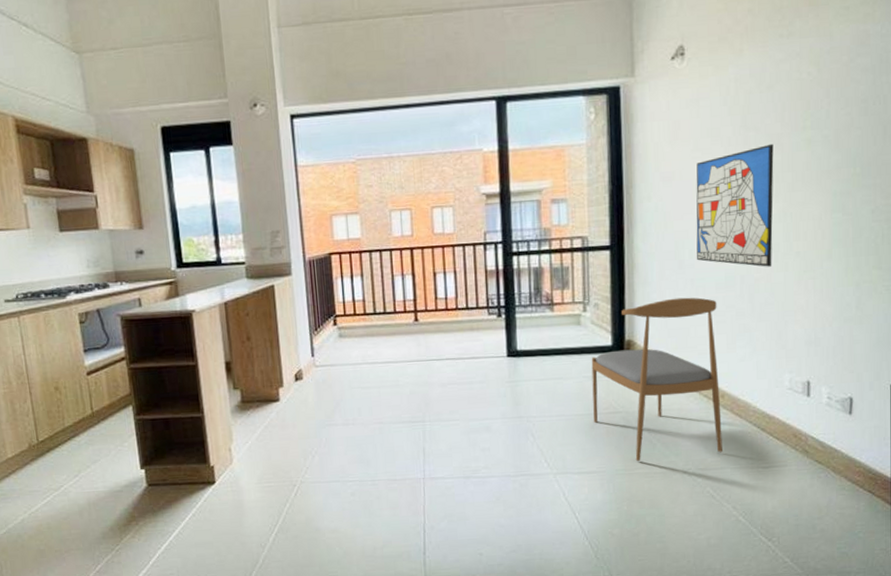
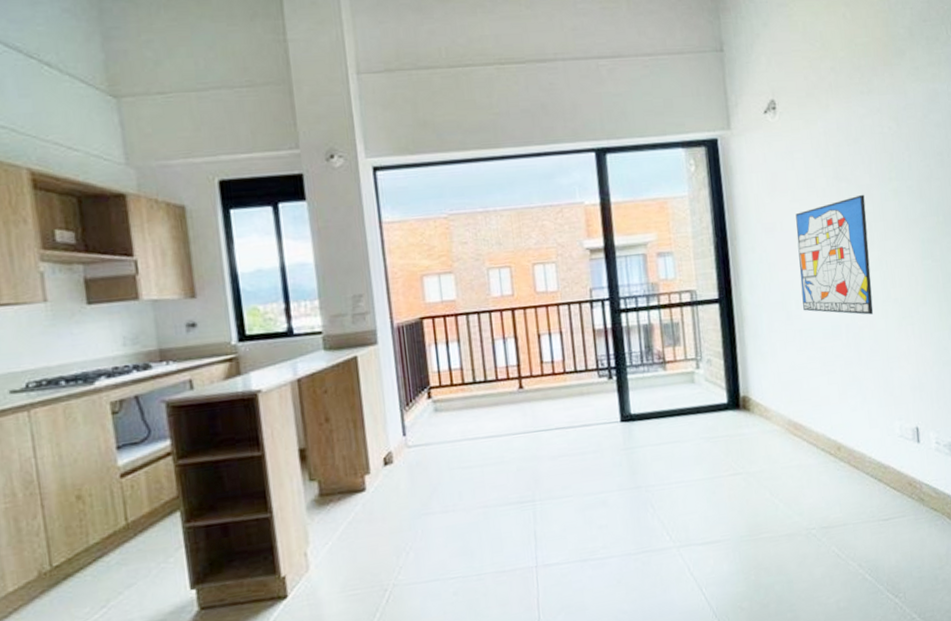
dining chair: present [591,297,722,462] -> none [707,348,844,526]

